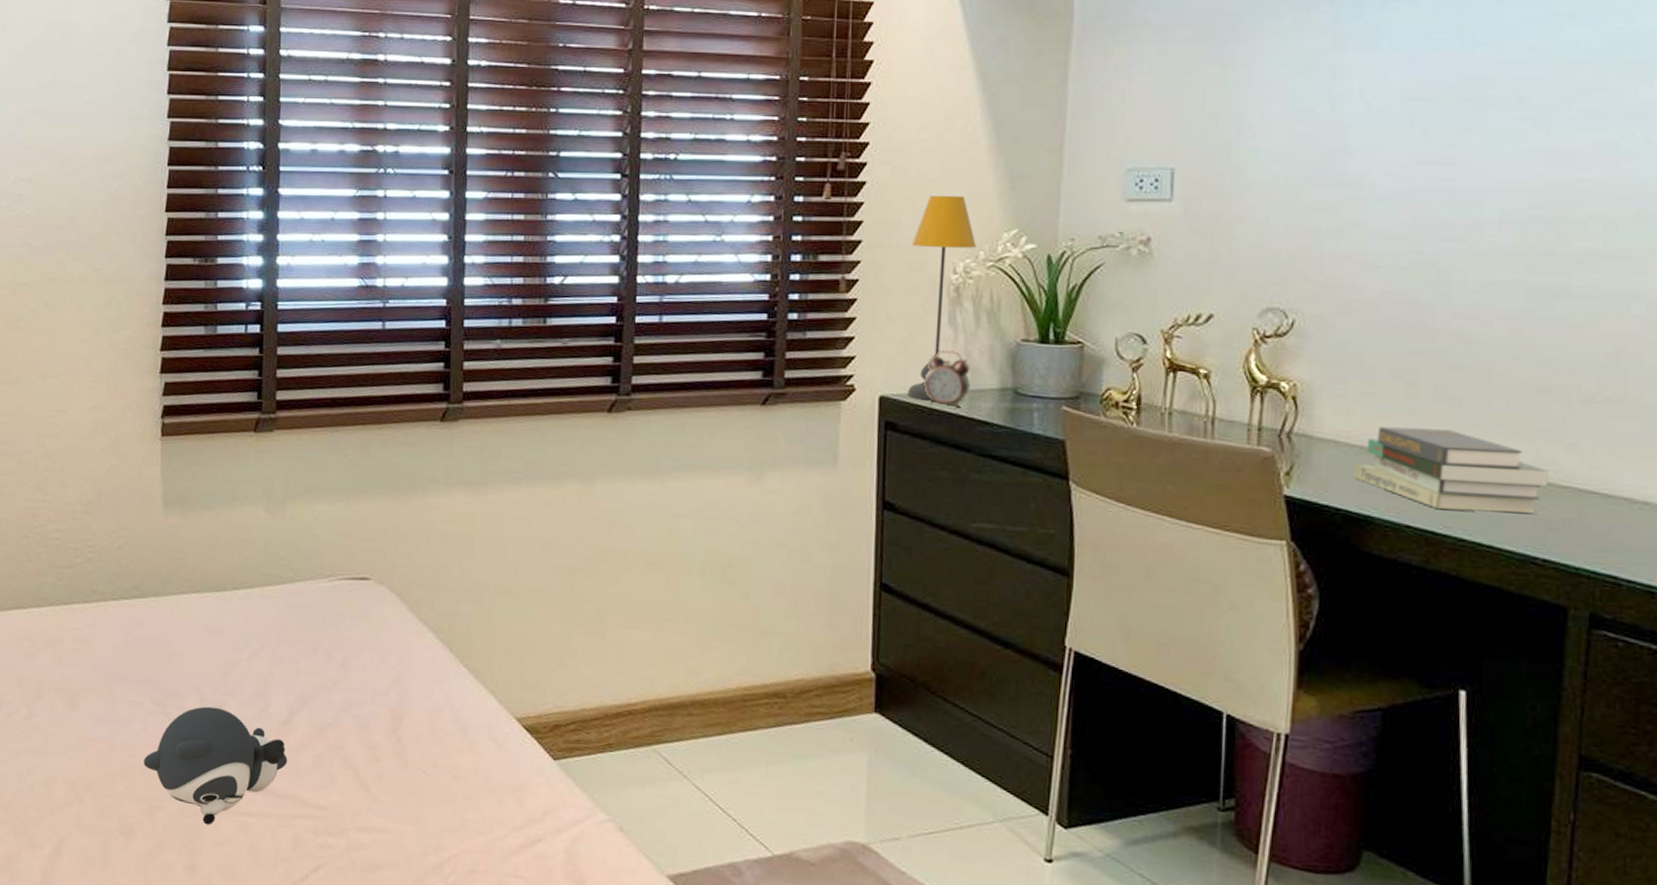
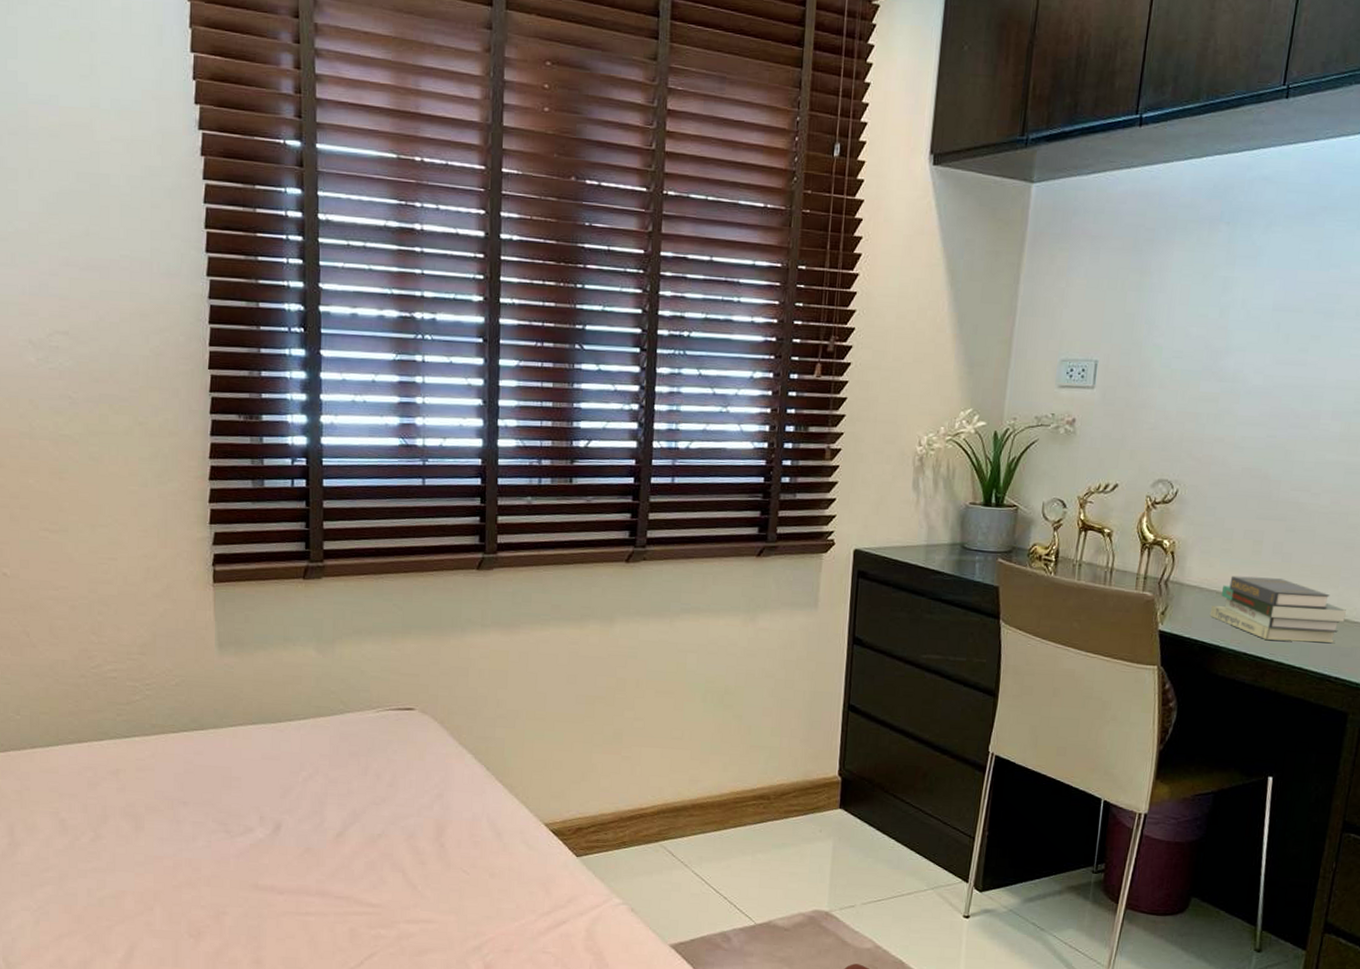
stuffed animal: present [143,706,288,825] -> none [208,823,342,925]
table lamp: present [908,195,976,402] -> none [877,376,938,555]
alarm clock: present [924,350,971,410] -> none [890,511,928,561]

